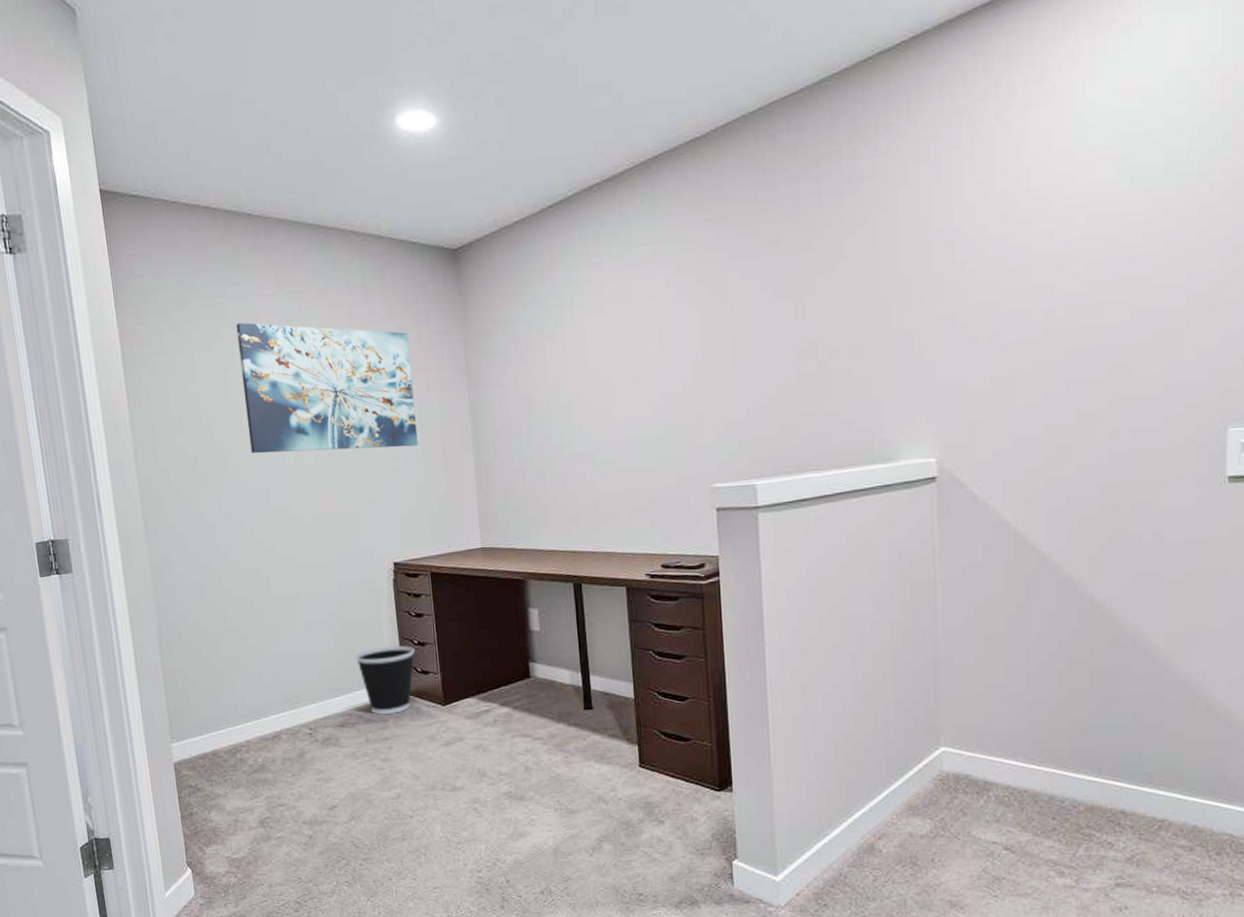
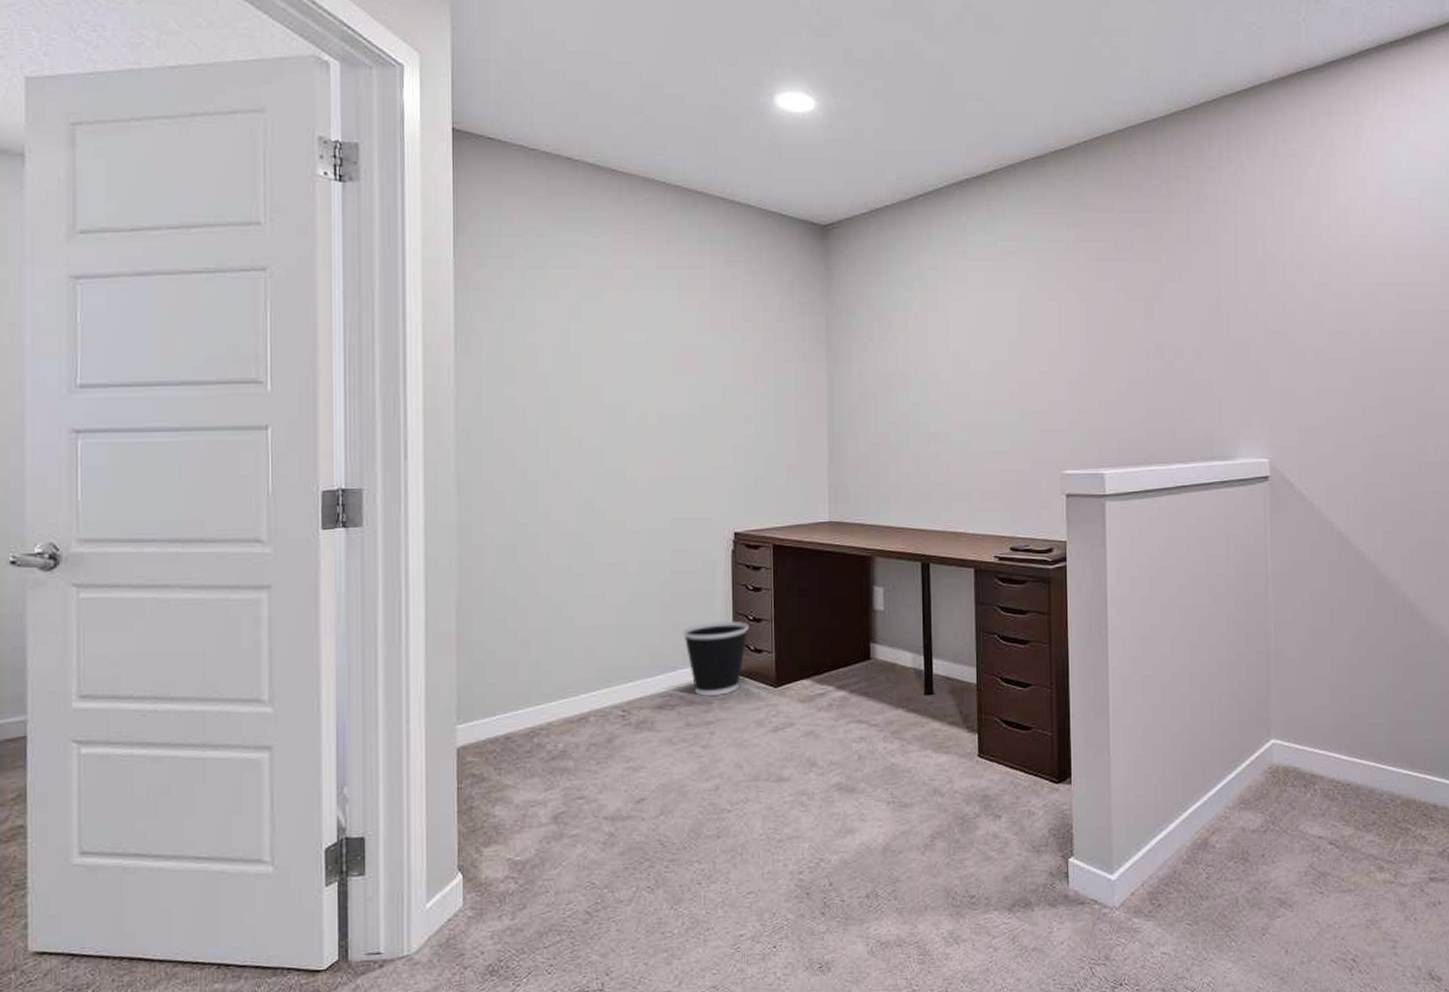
wall art: present [236,322,418,454] -> none [587,275,771,414]

